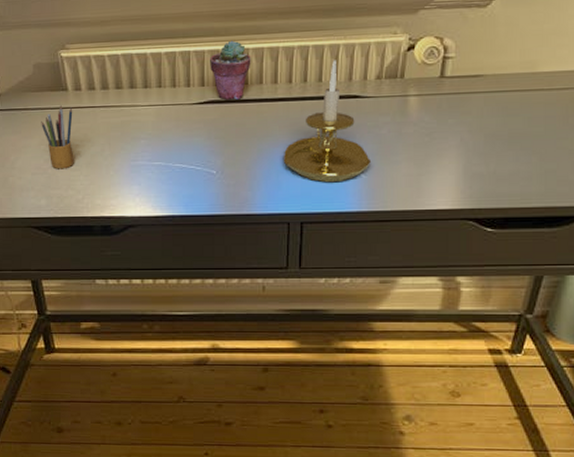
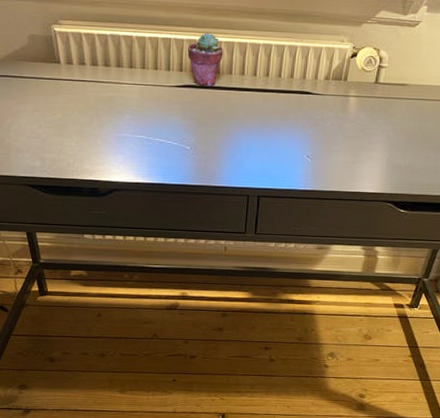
pencil box: present [41,105,74,169] -> none [35,76,66,135]
candle holder: present [284,60,372,183] -> none [247,59,317,165]

